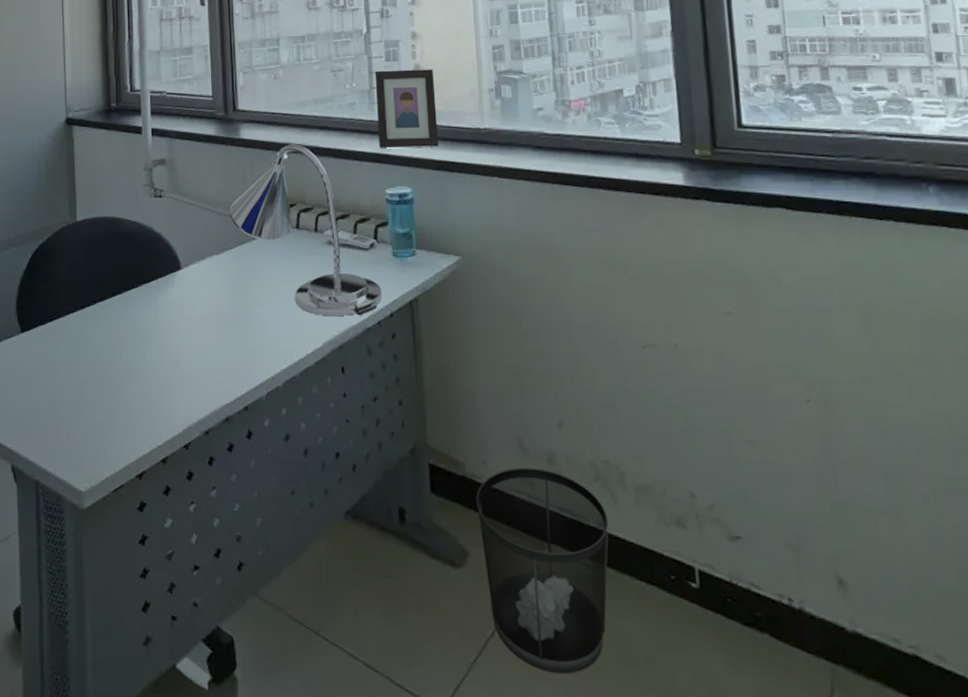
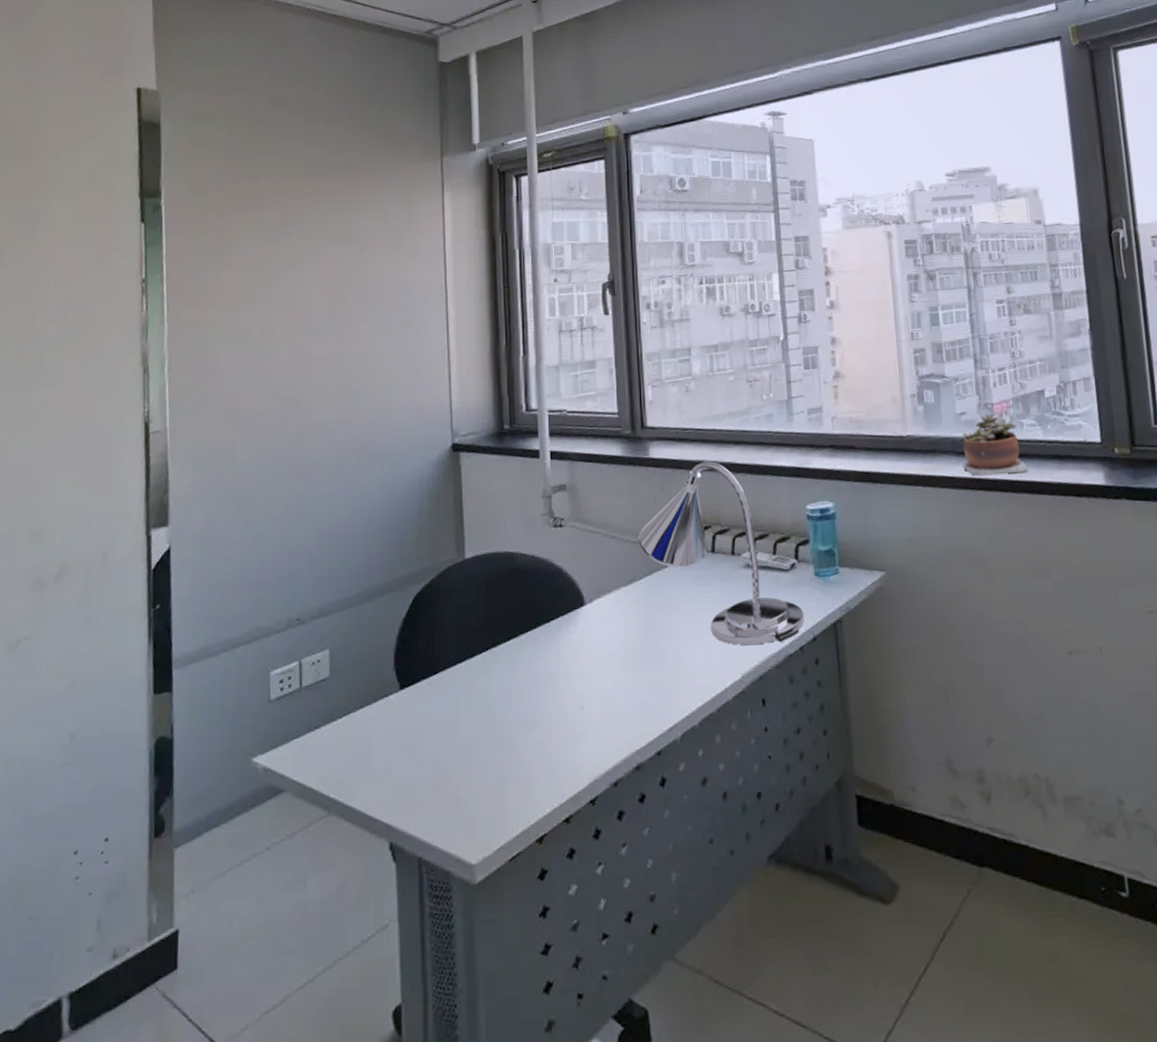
picture frame: present [374,69,438,148] -> none [793,375,861,461]
waste bin: present [475,467,609,674] -> none [905,789,1040,1005]
succulent plant: none [538,109,605,171] -> present [962,413,1028,477]

